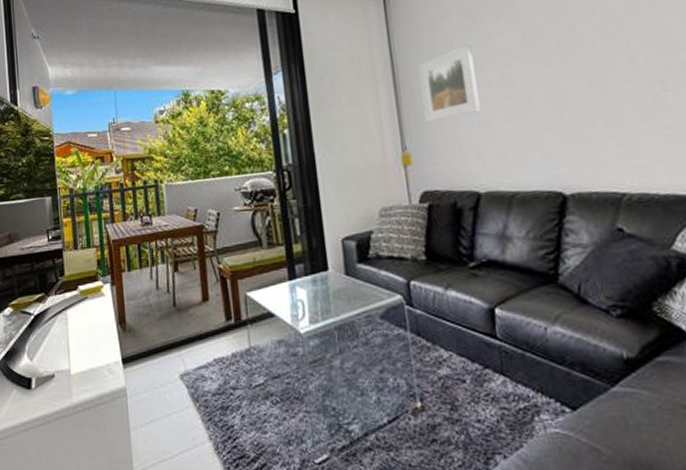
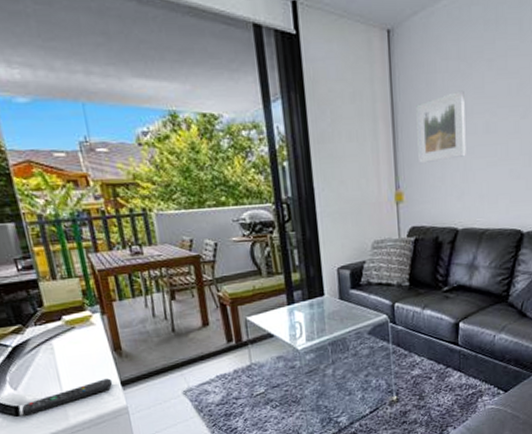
remote control: none [34,354,115,389] -> present [22,378,113,416]

